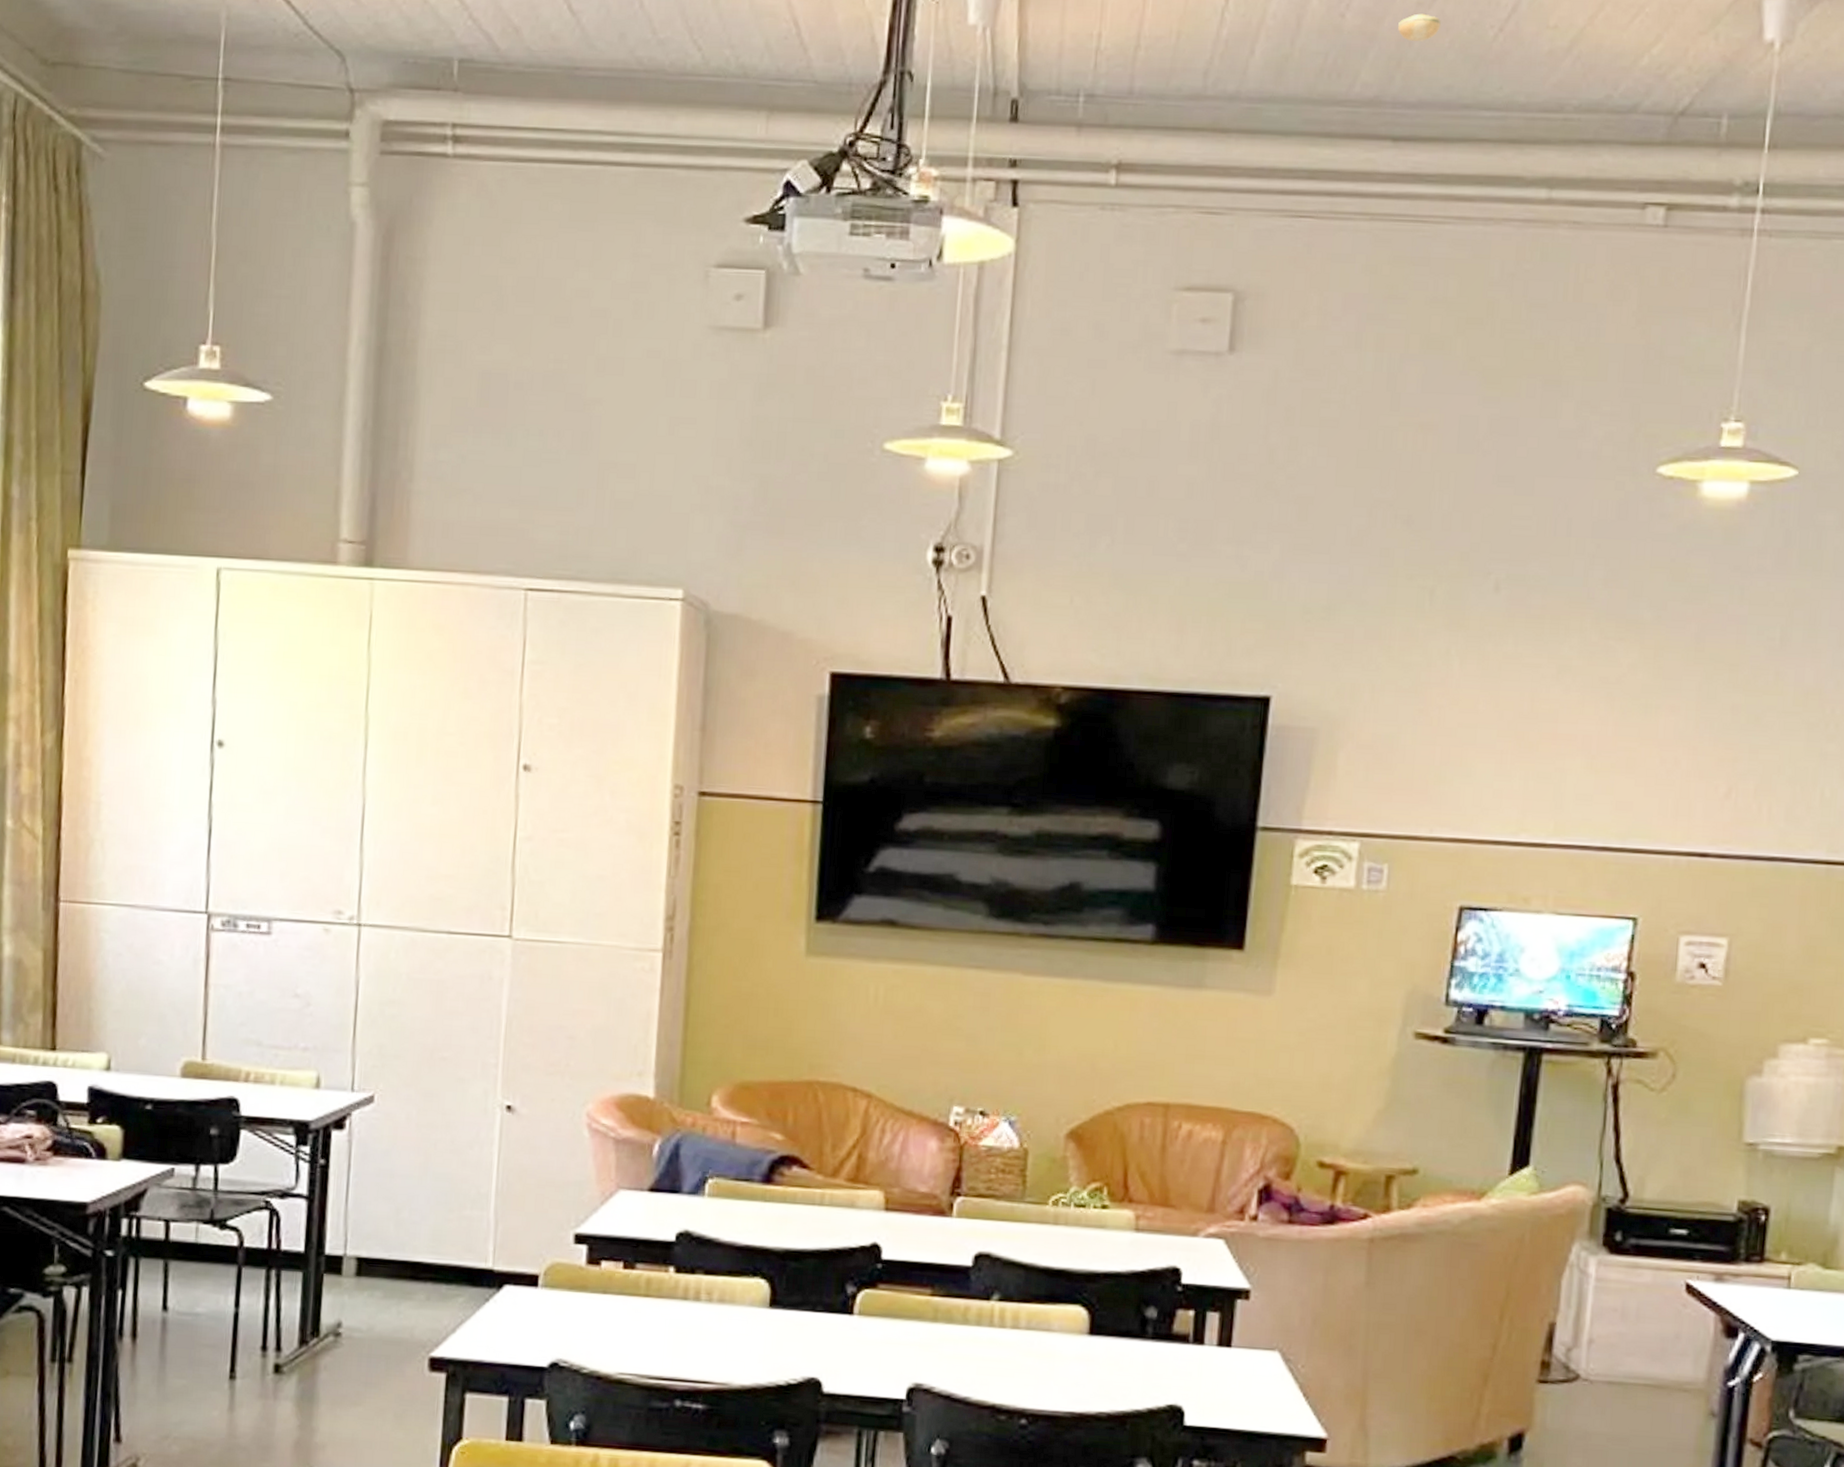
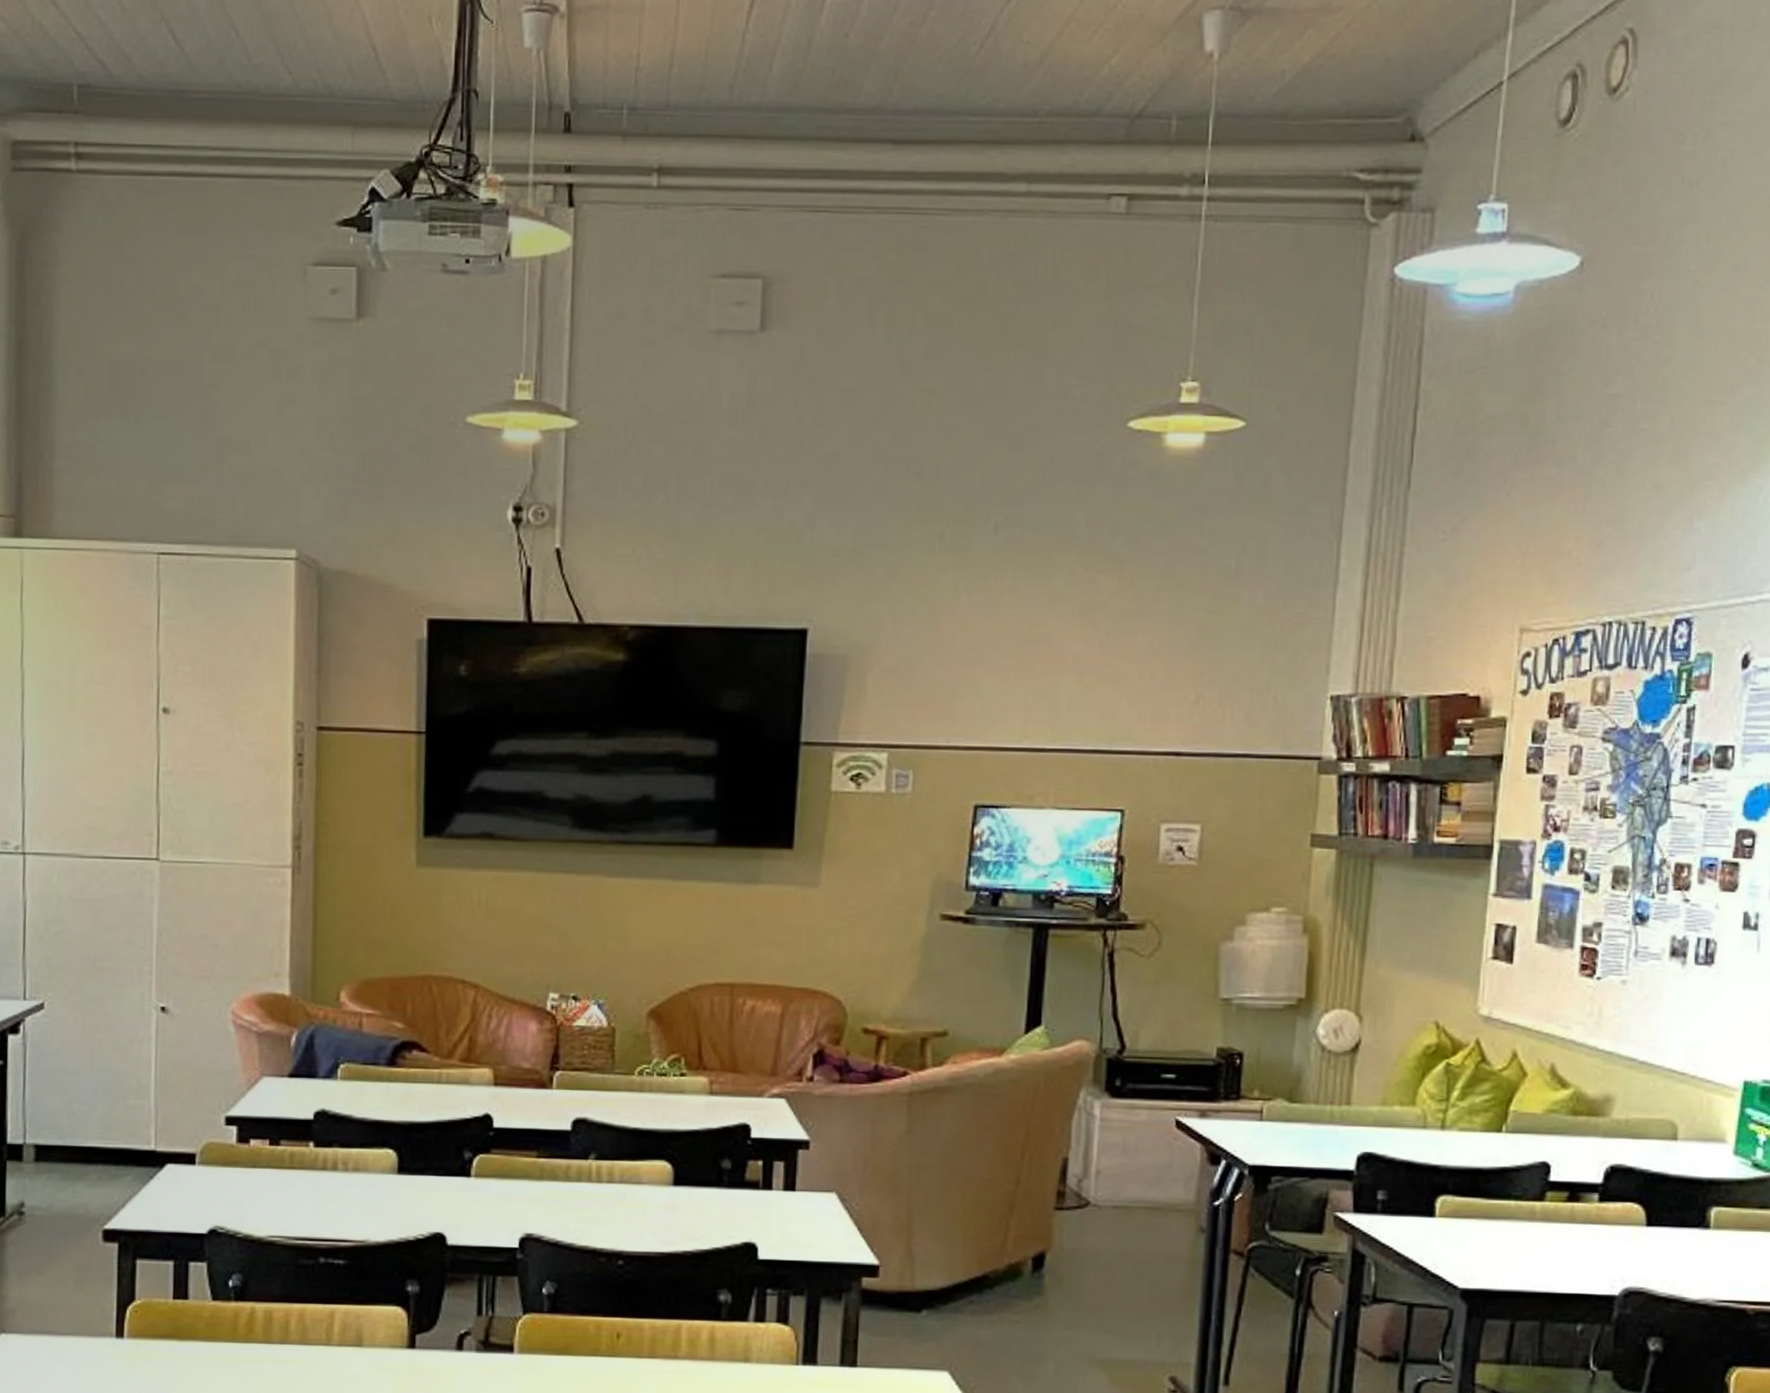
smoke detector: present [1398,13,1441,41] -> none [895,32,931,57]

